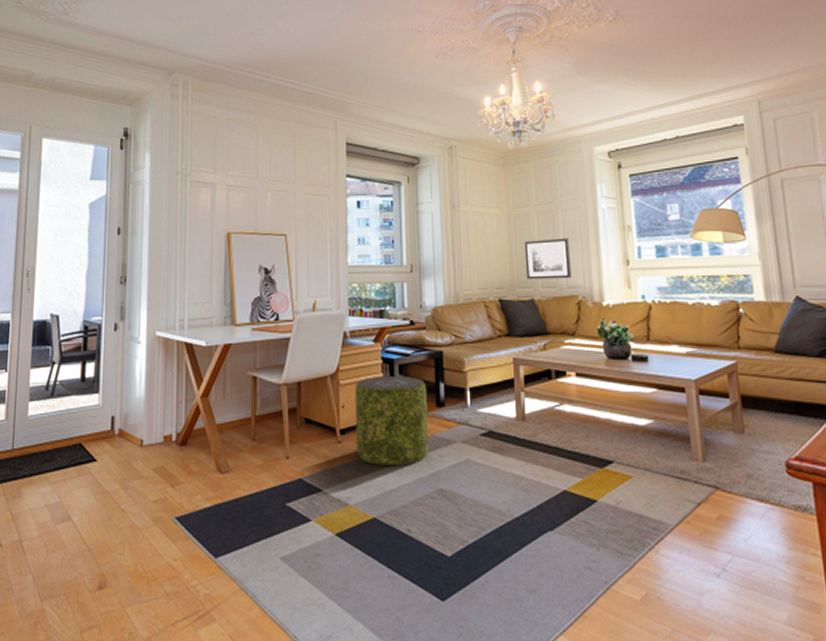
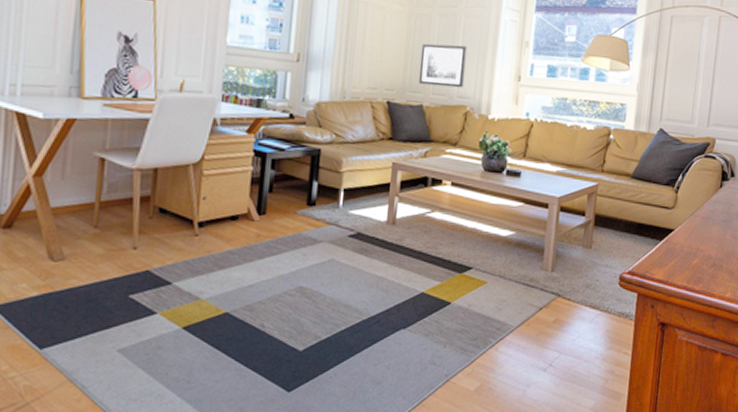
pouf: present [355,375,430,467] -> none [214,169,299,263]

